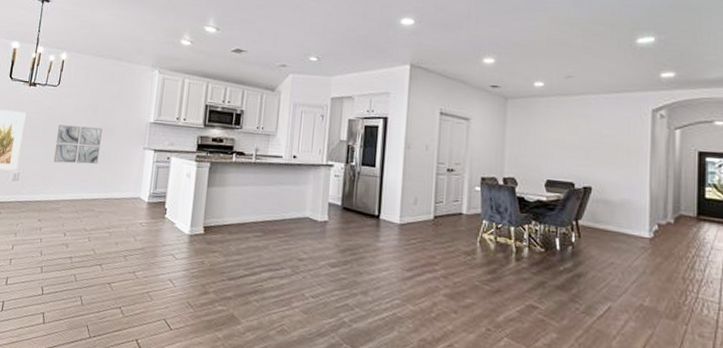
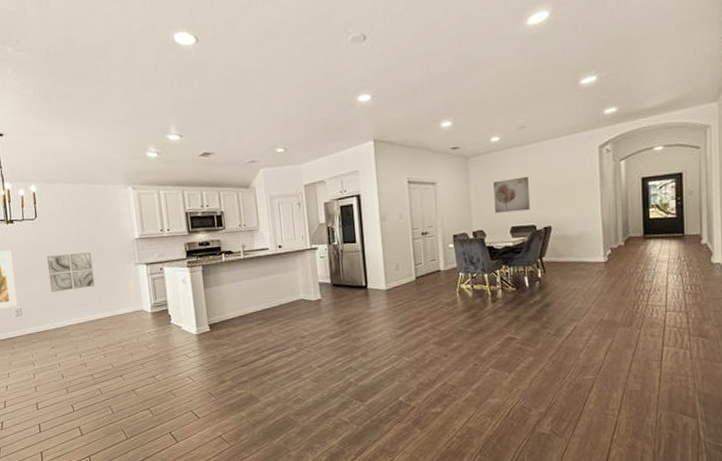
wall art: none [530,128,571,166] -> present [493,176,530,214]

